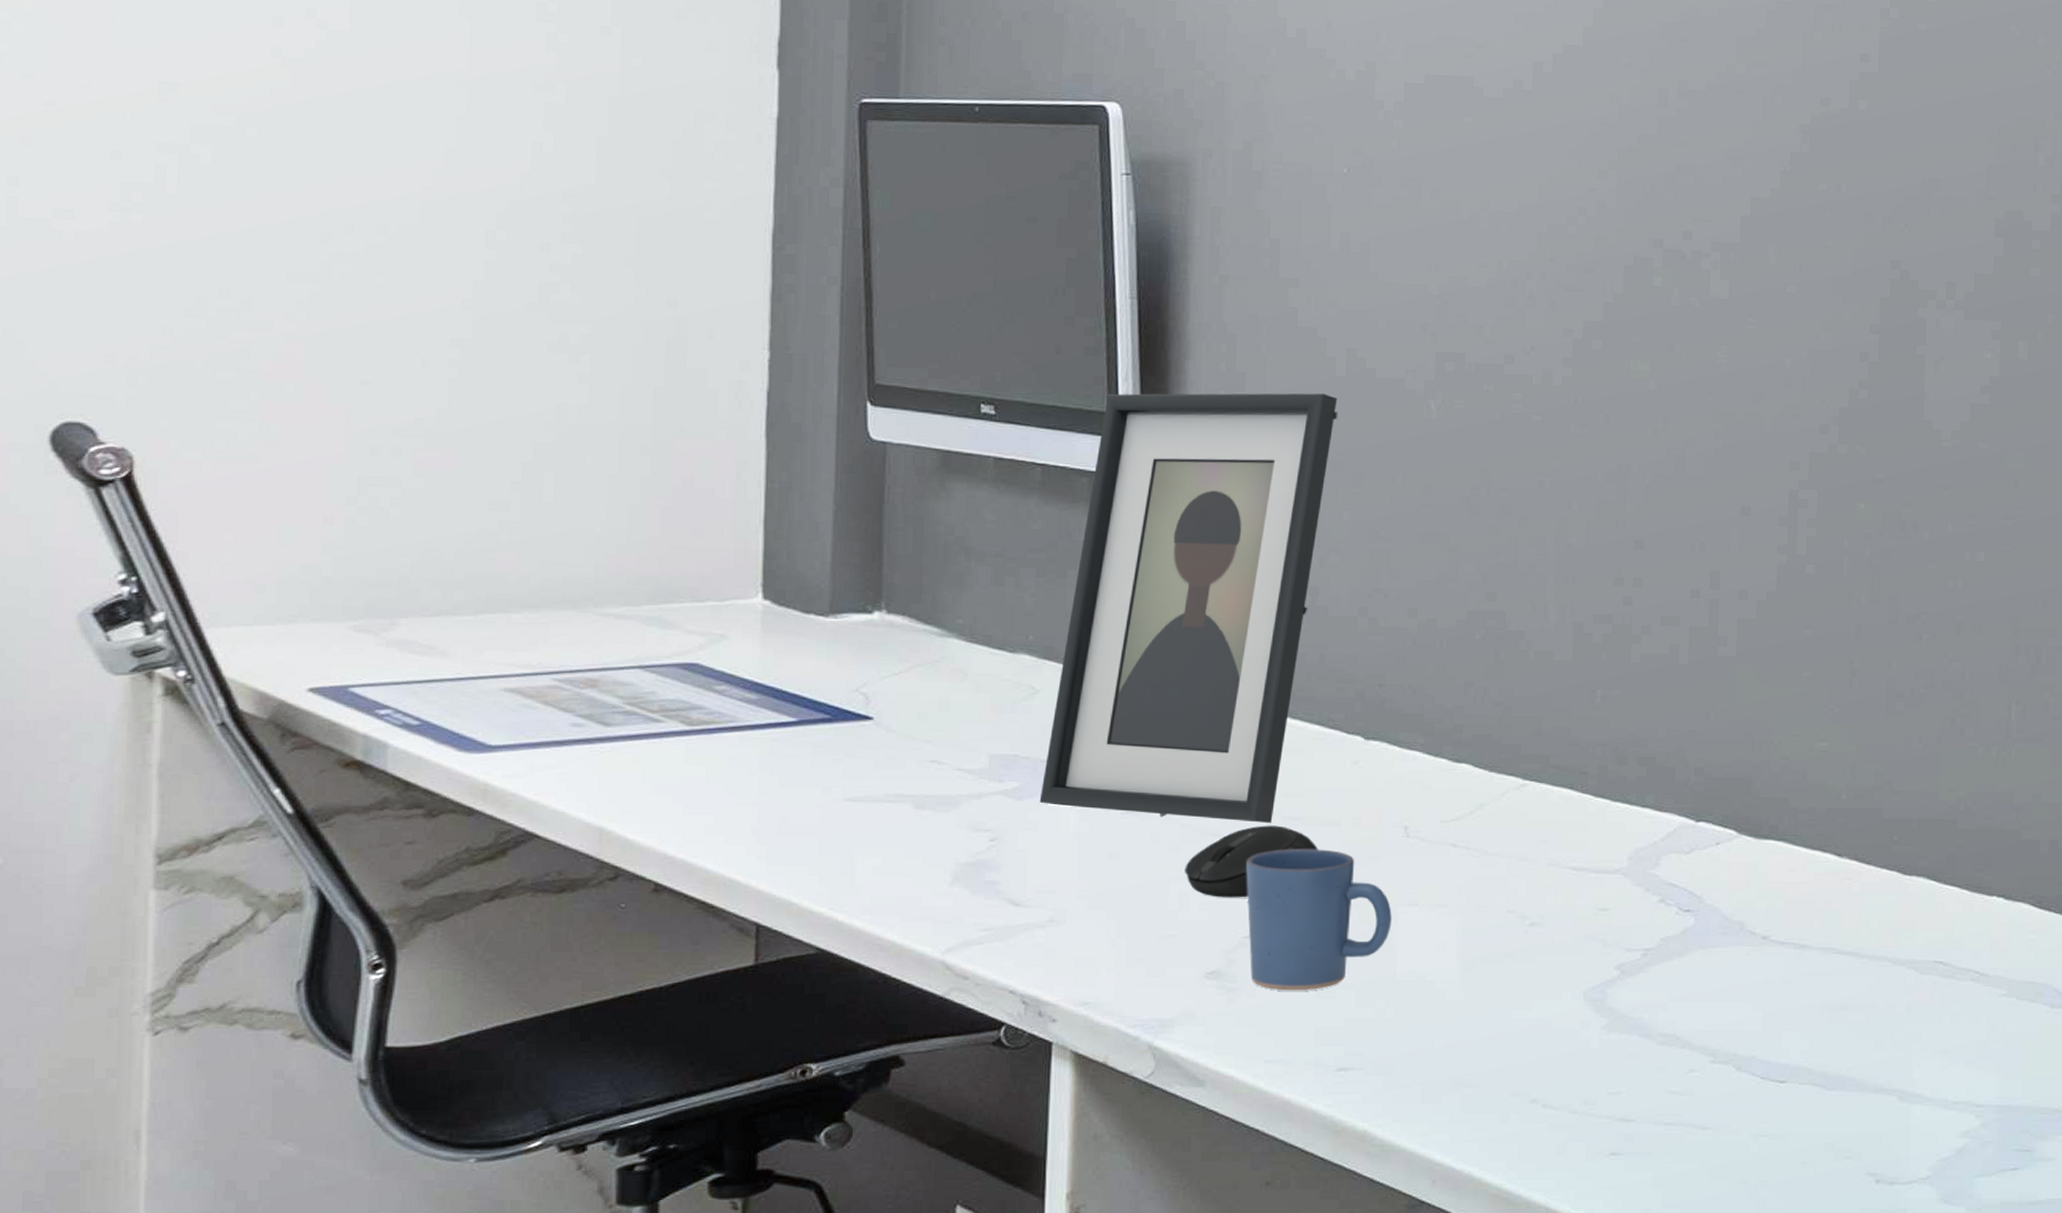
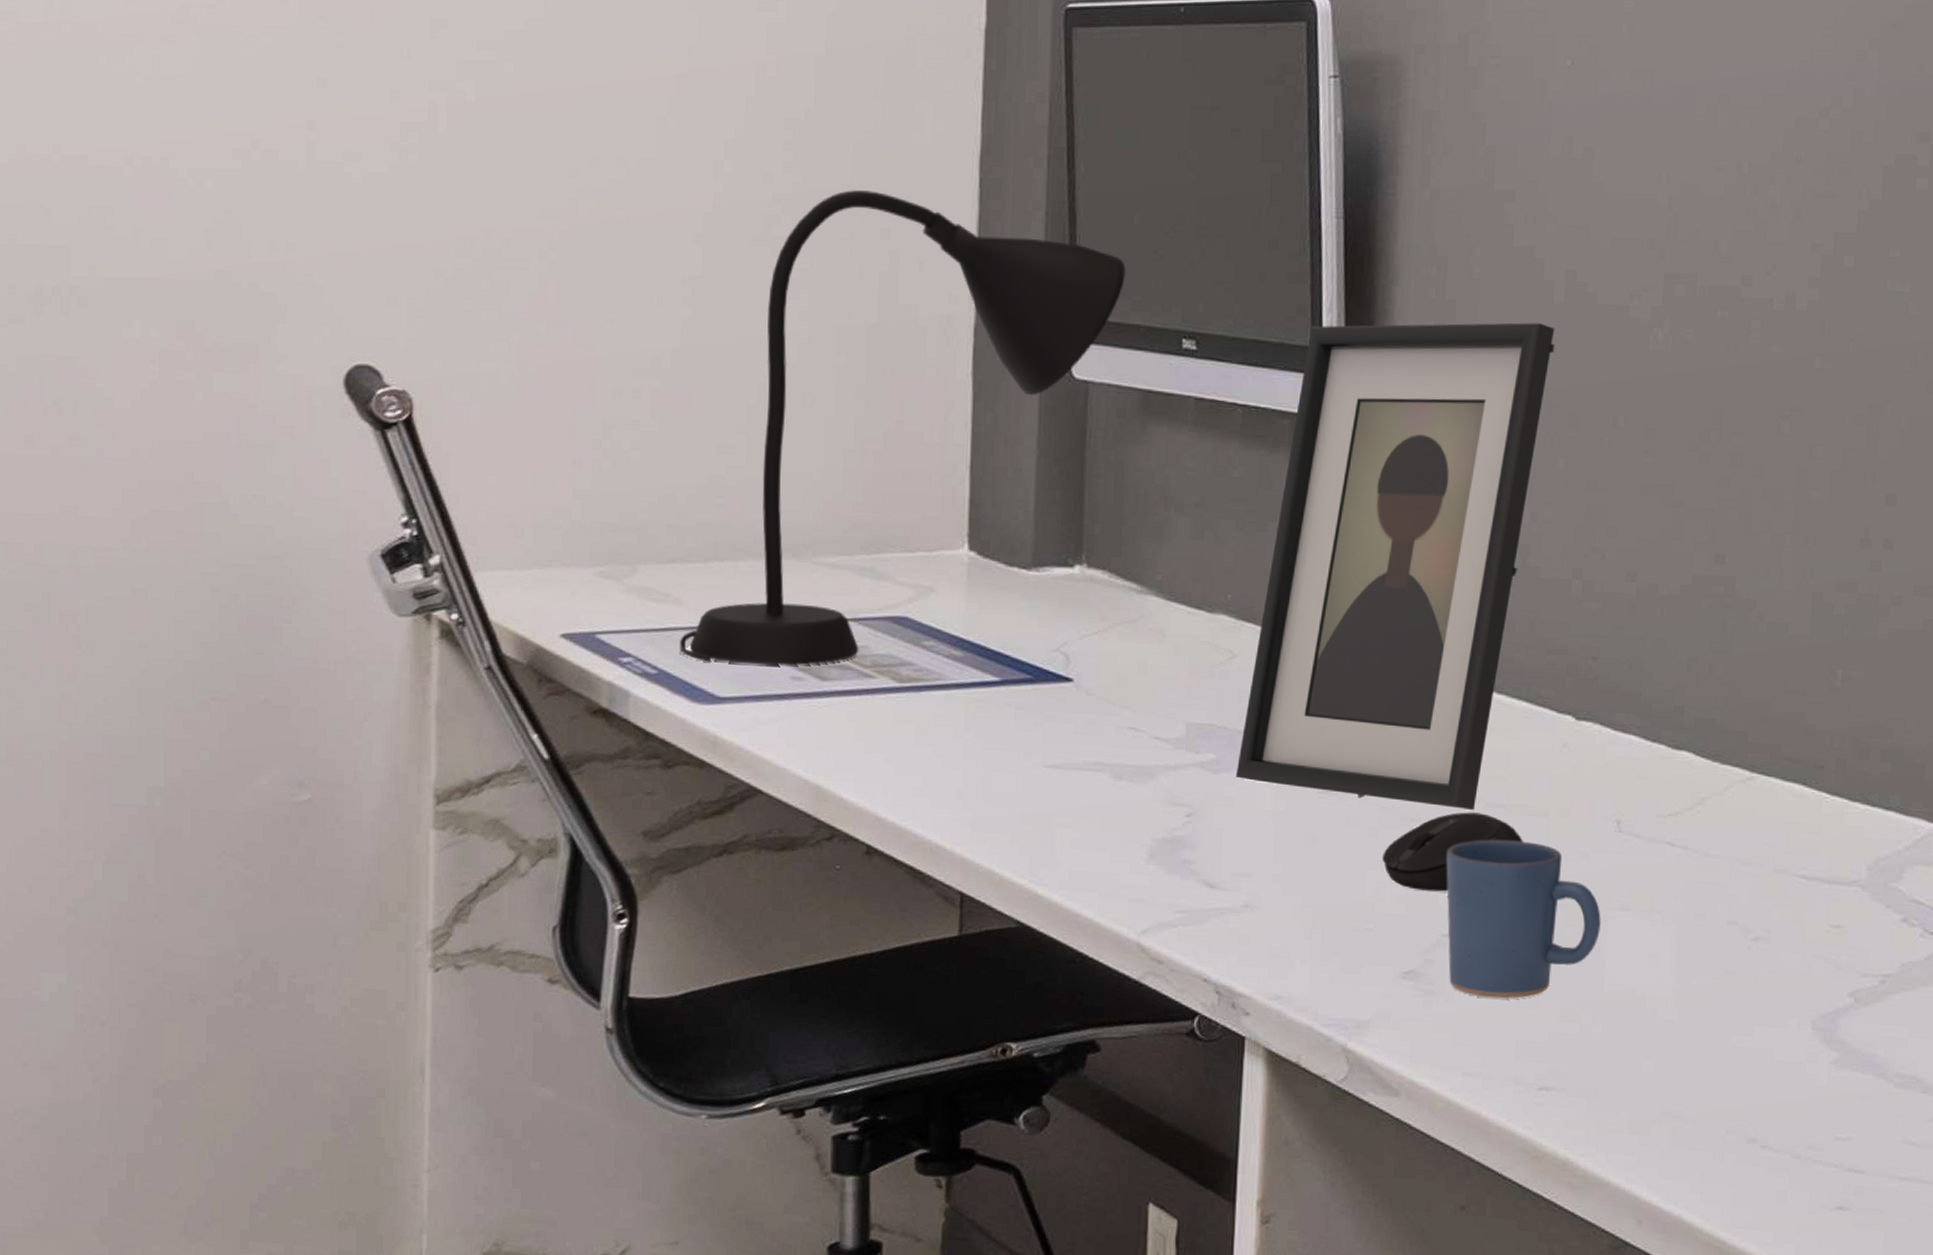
desk lamp: none [445,262,923,713] -> present [680,190,1126,665]

